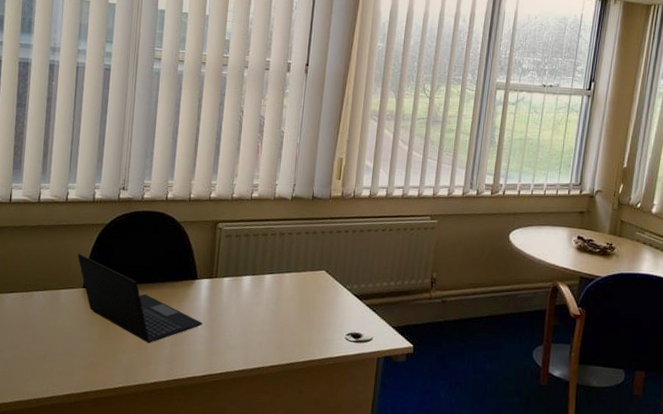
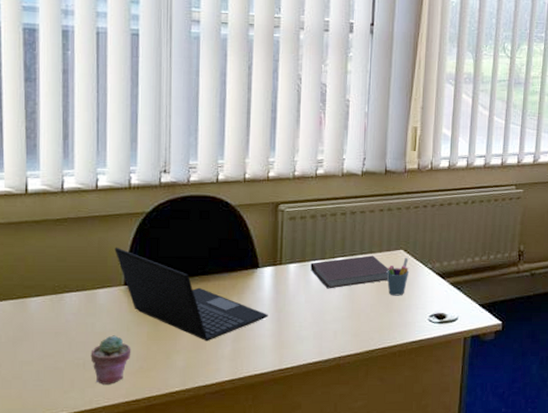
potted succulent: none [50,332,85,376] -> present [90,335,131,385]
notebook: none [242,274,312,303] -> present [310,255,389,289]
pen holder: none [309,278,330,314] -> present [386,258,410,296]

